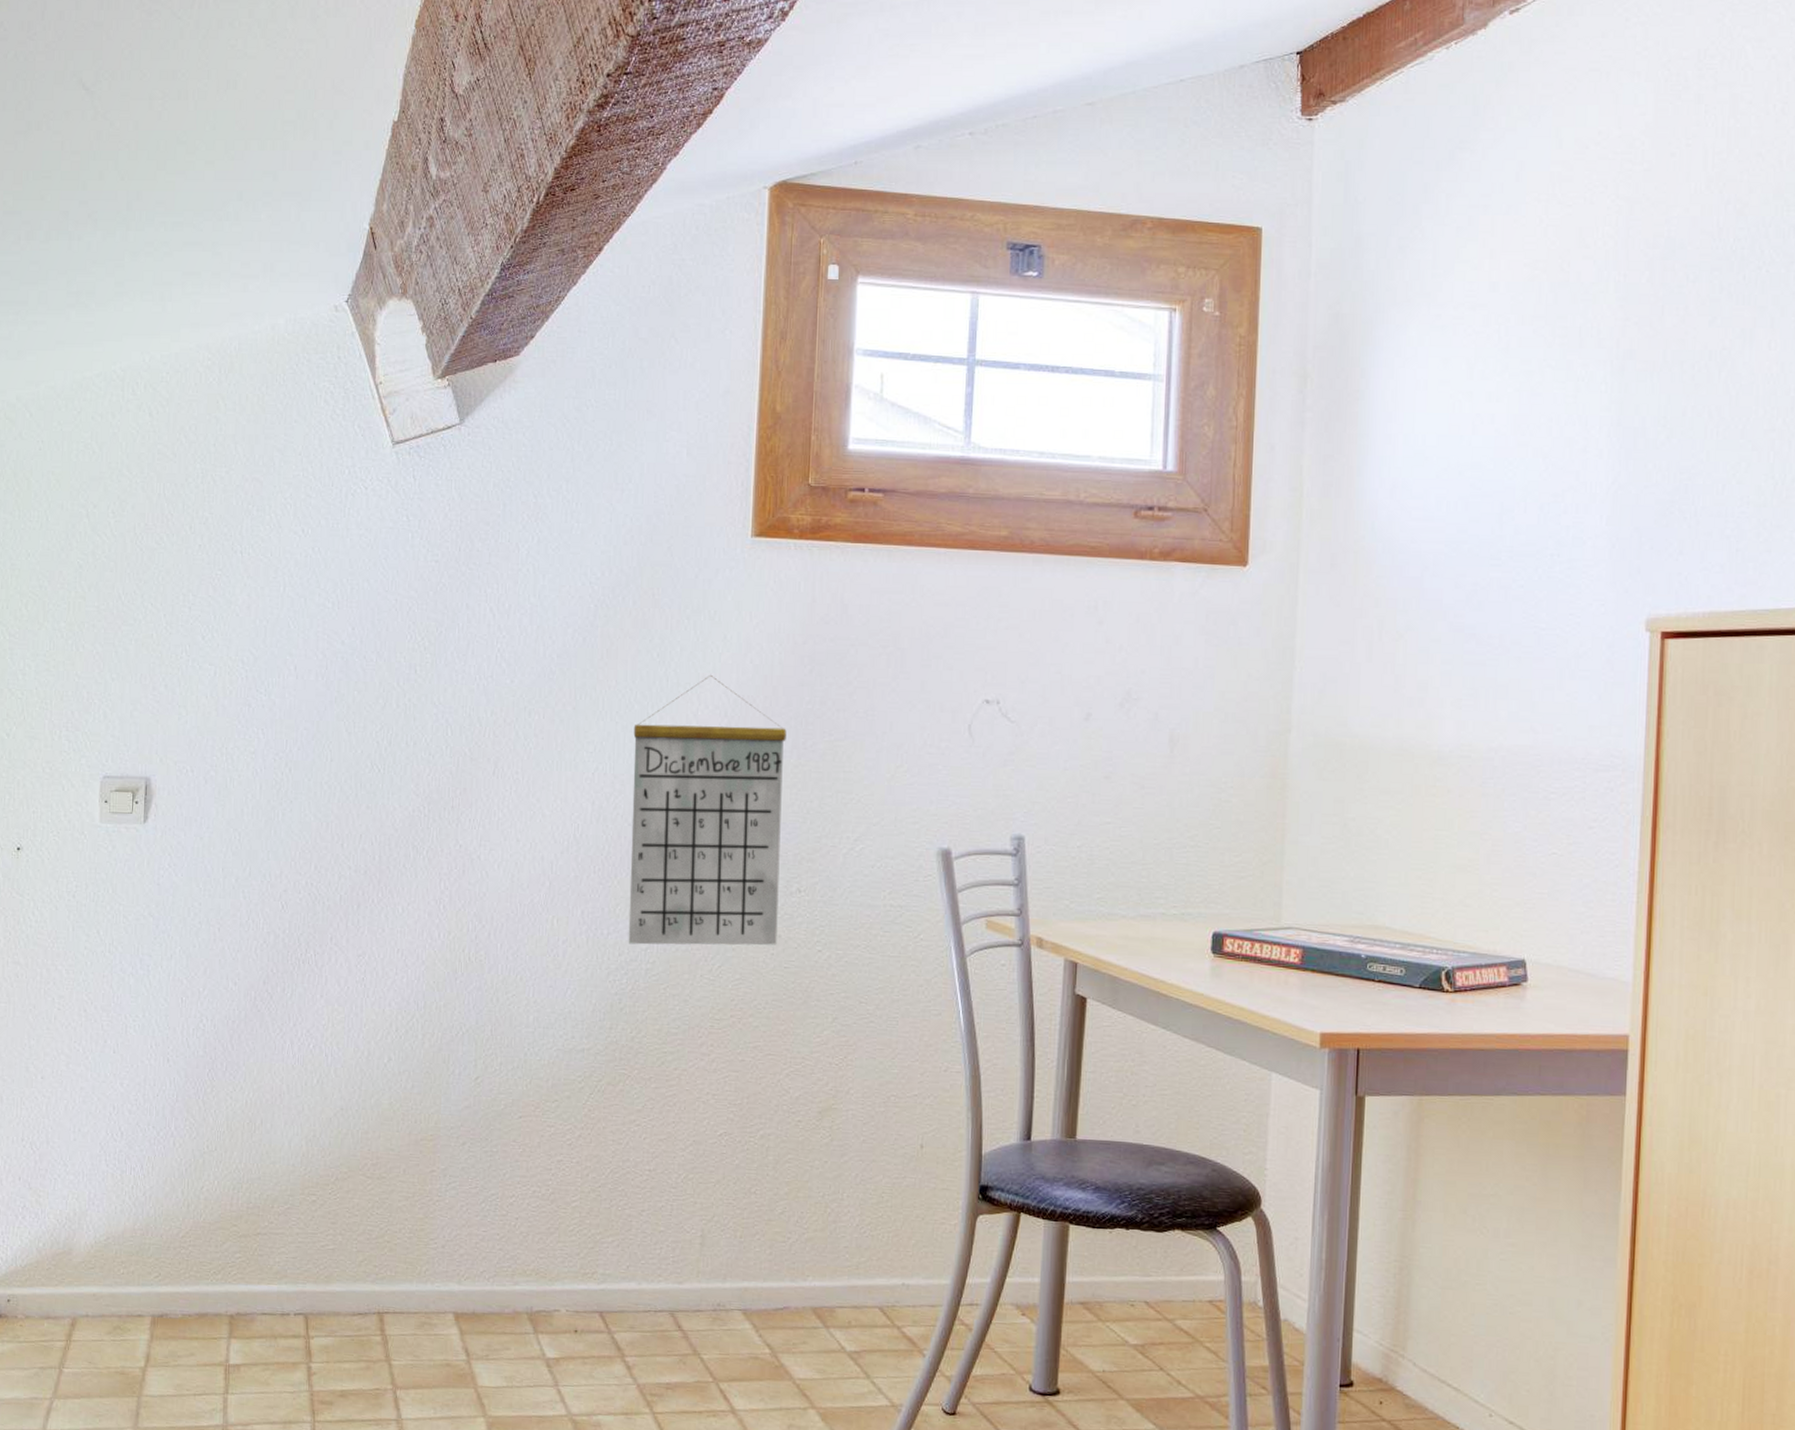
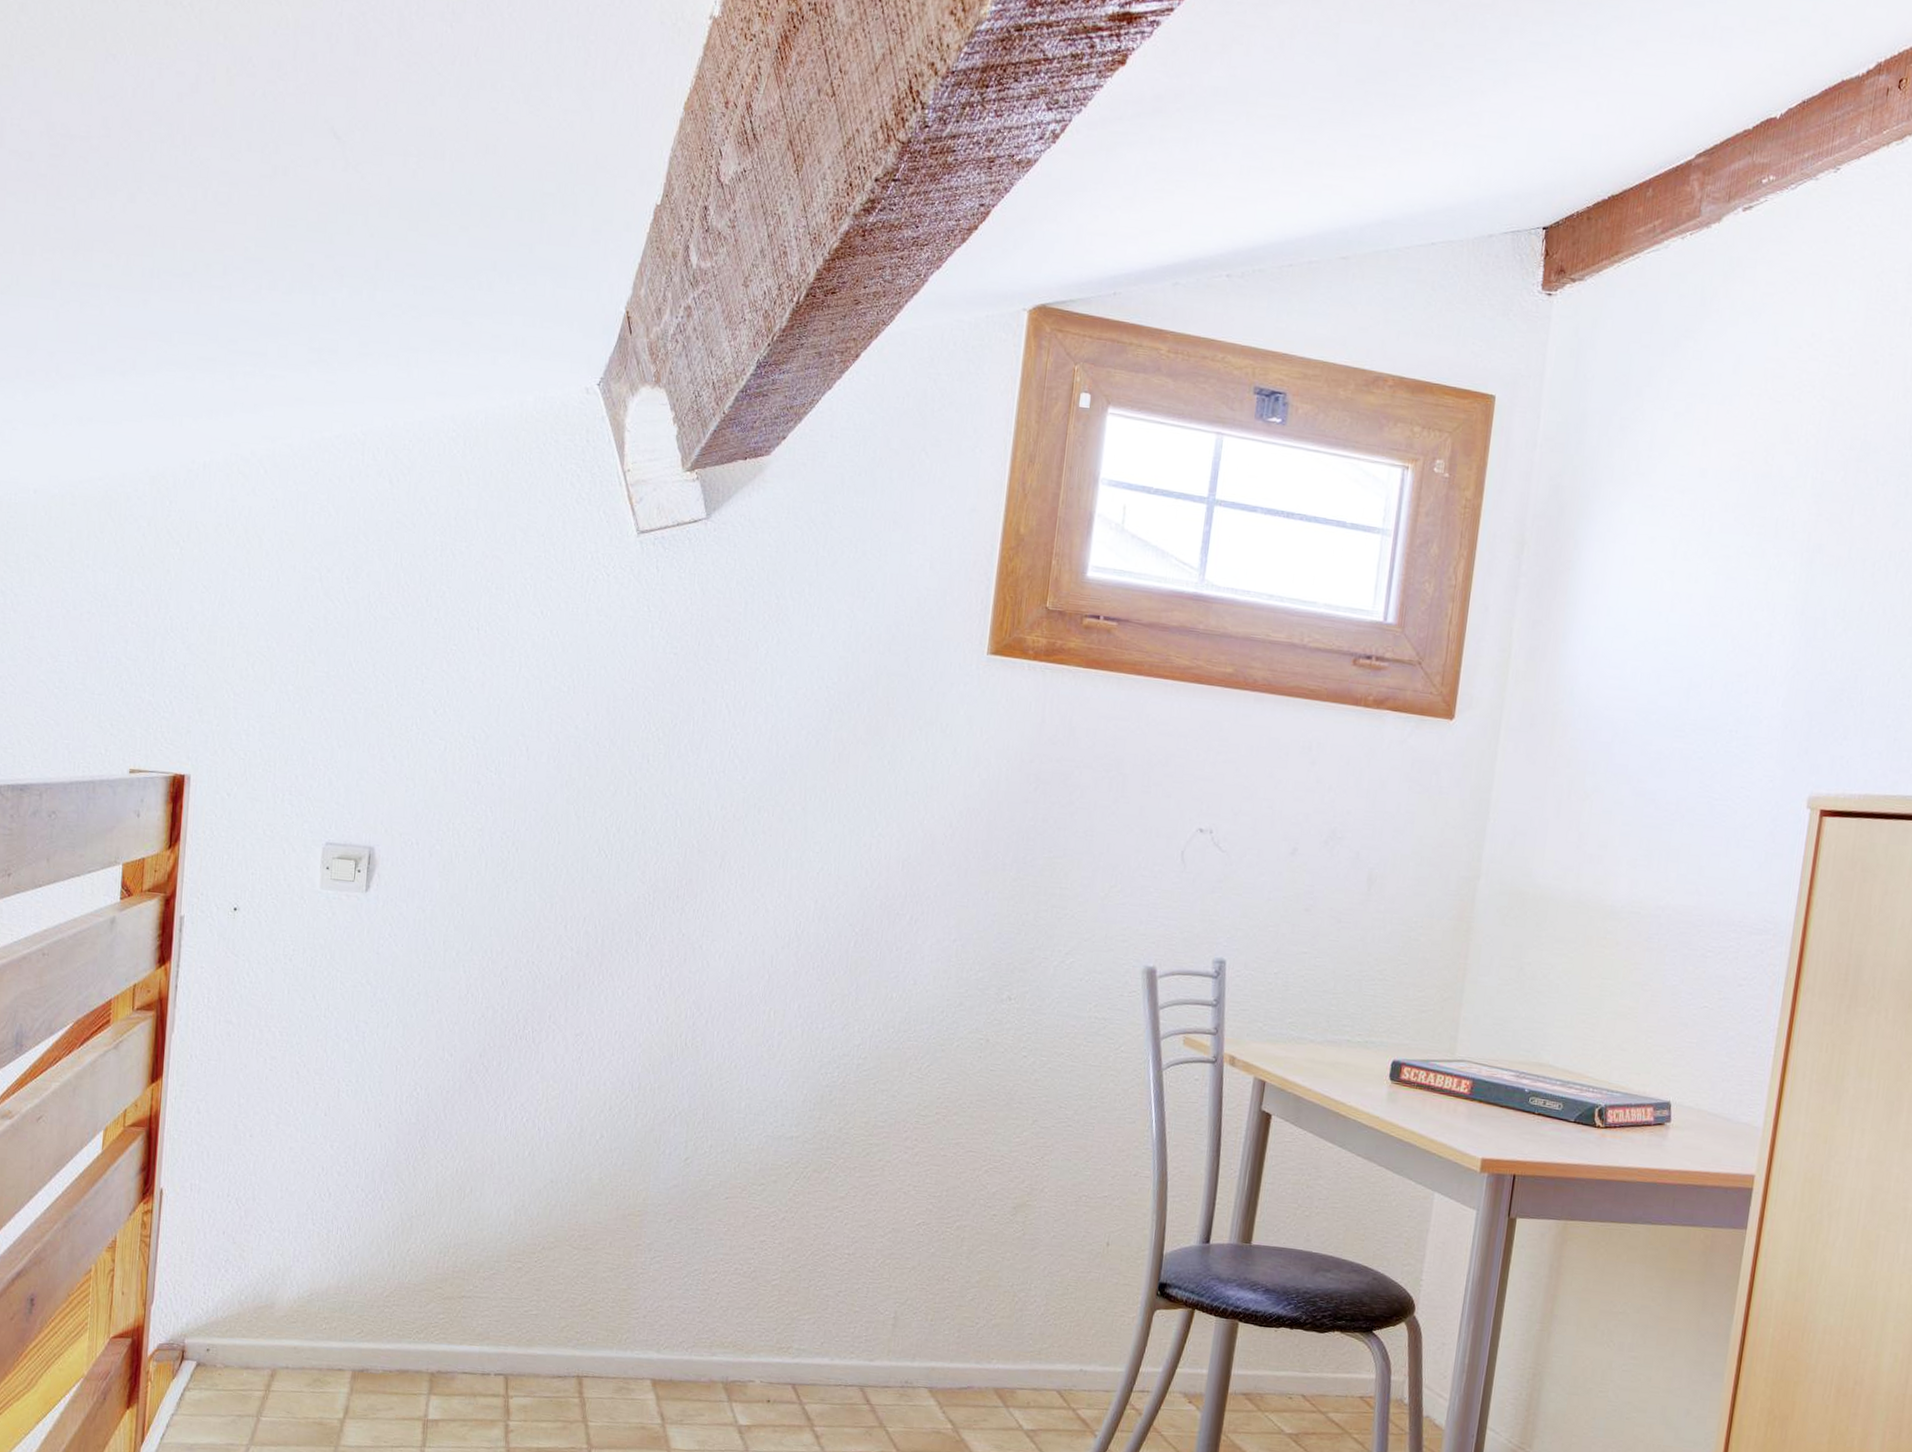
calendar: present [628,674,787,946] -> none [842,785,1008,1049]

